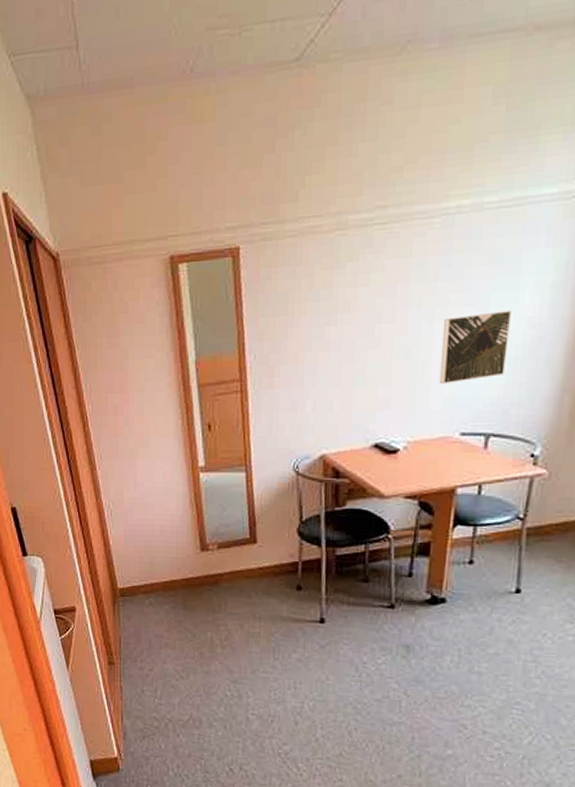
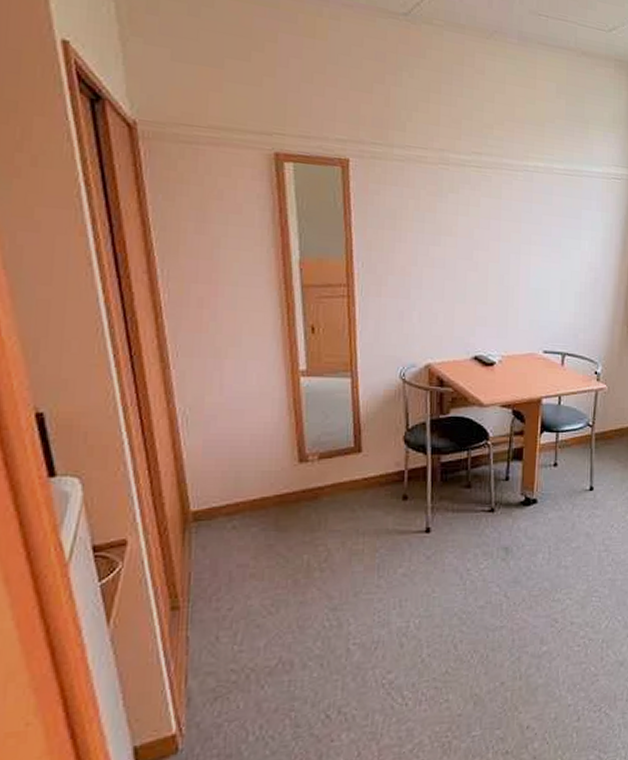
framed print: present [439,311,511,385] -> none [525,253,576,309]

